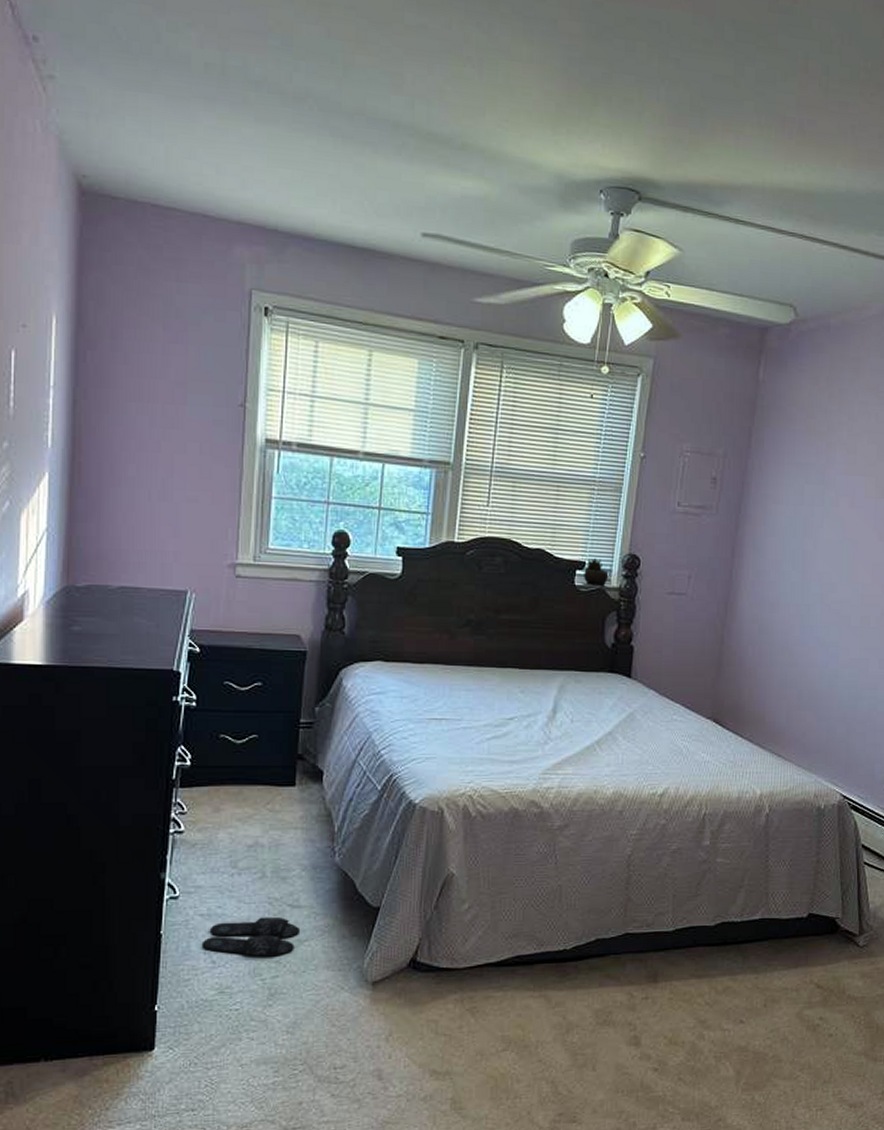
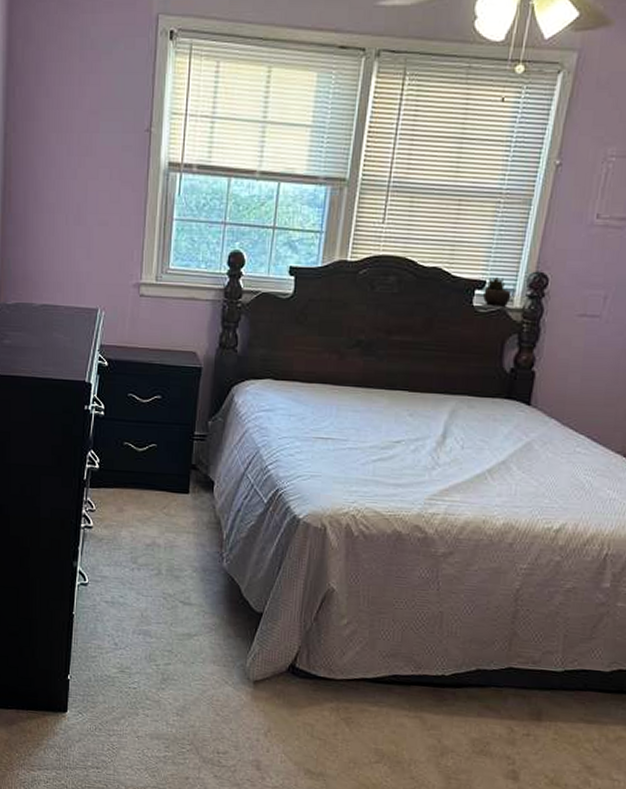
slippers: present [201,916,301,957] -> none [106,609,191,647]

